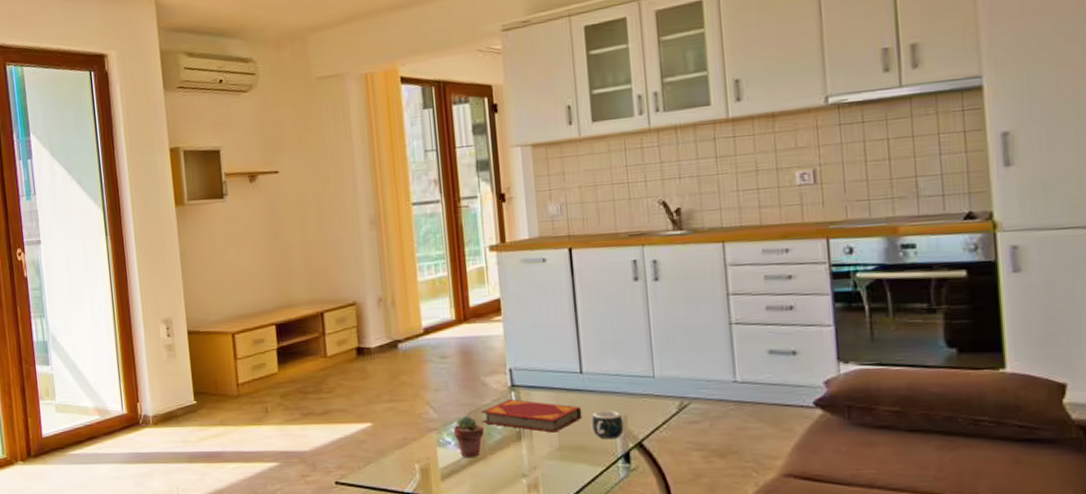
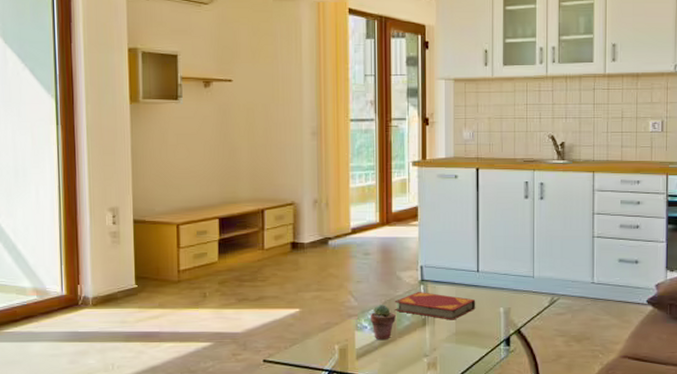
mug: present [592,410,624,440] -> none [483,303,507,327]

